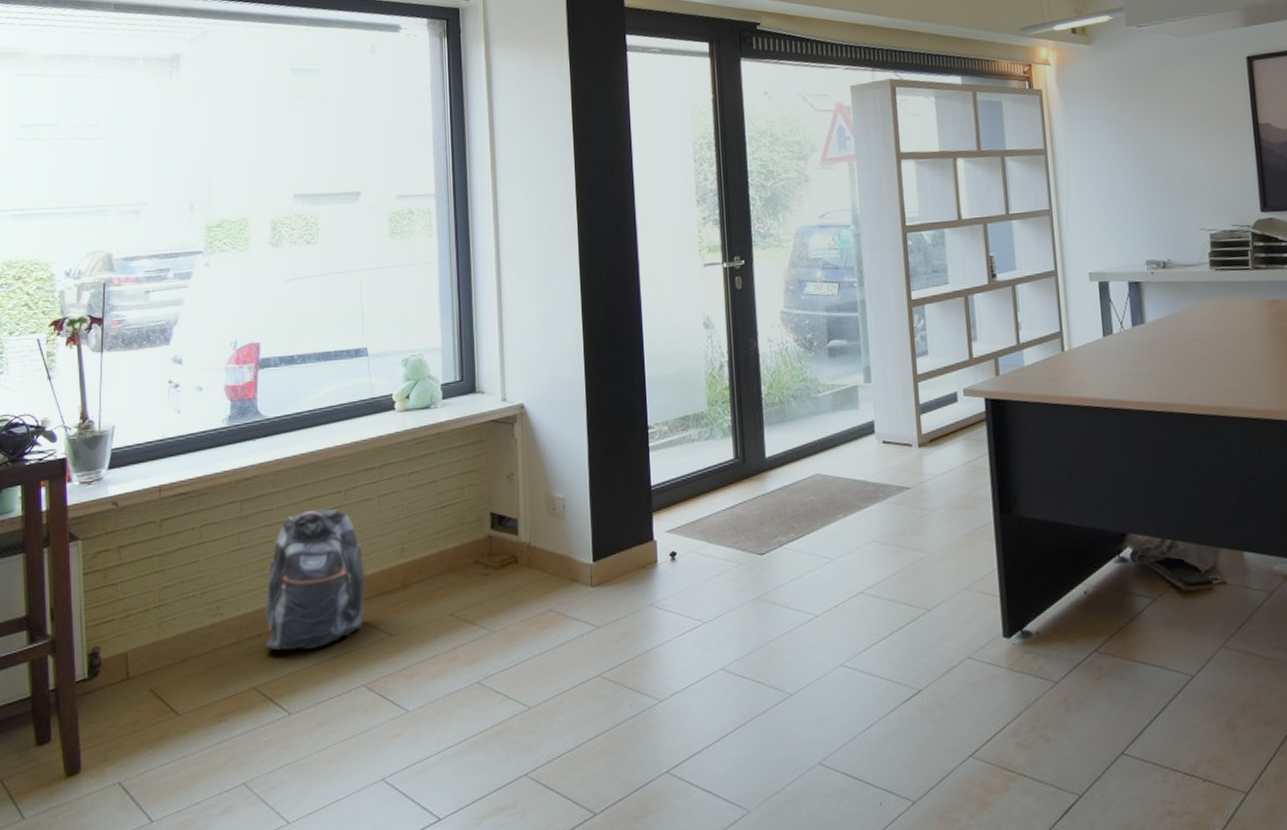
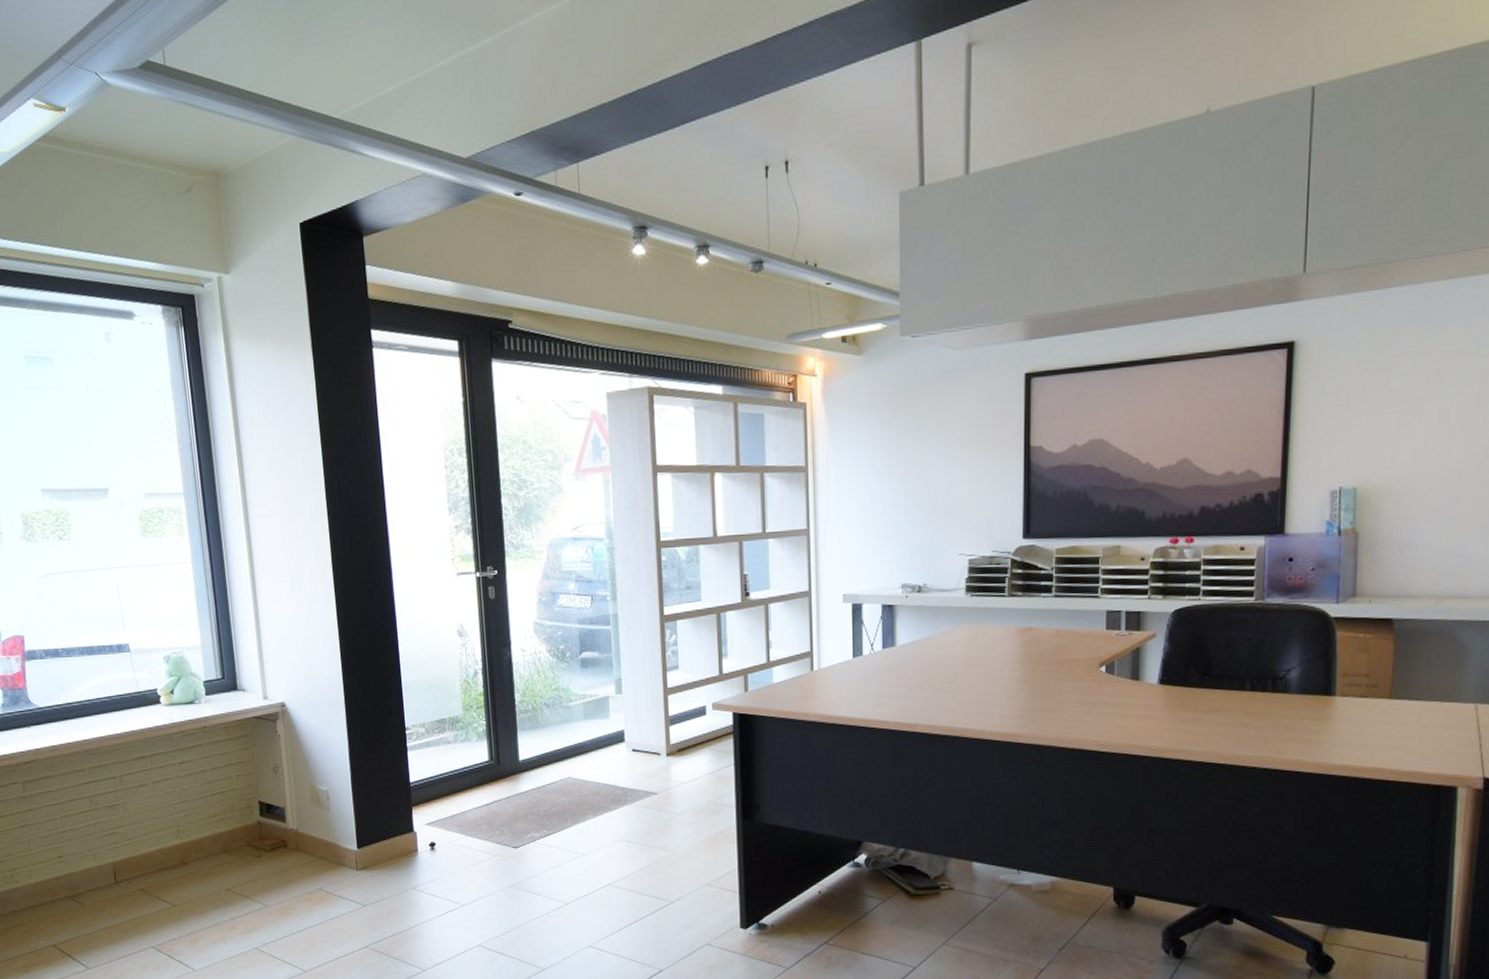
backpack: present [265,508,366,652] -> none [55,792,148,916]

